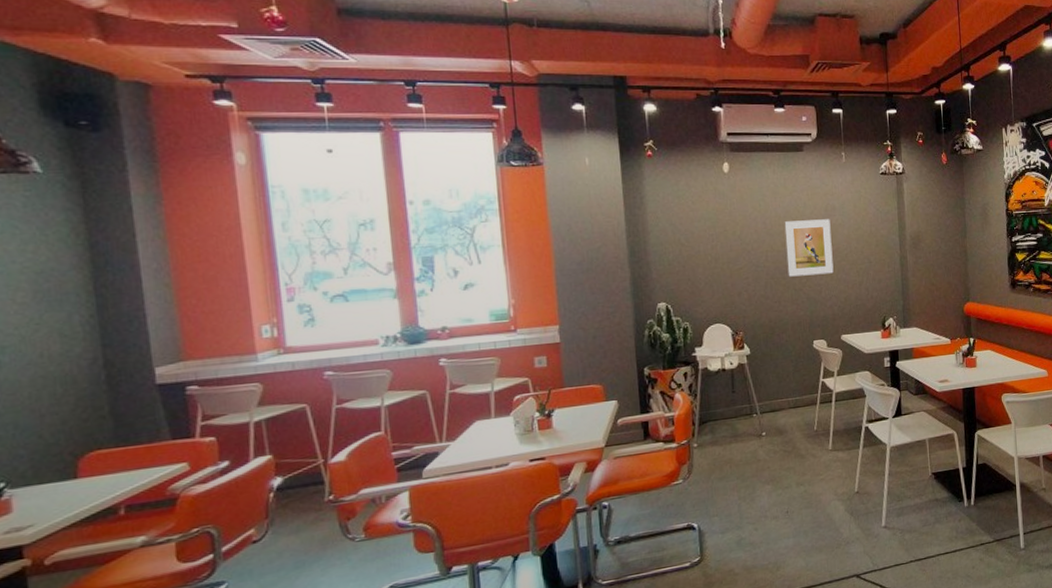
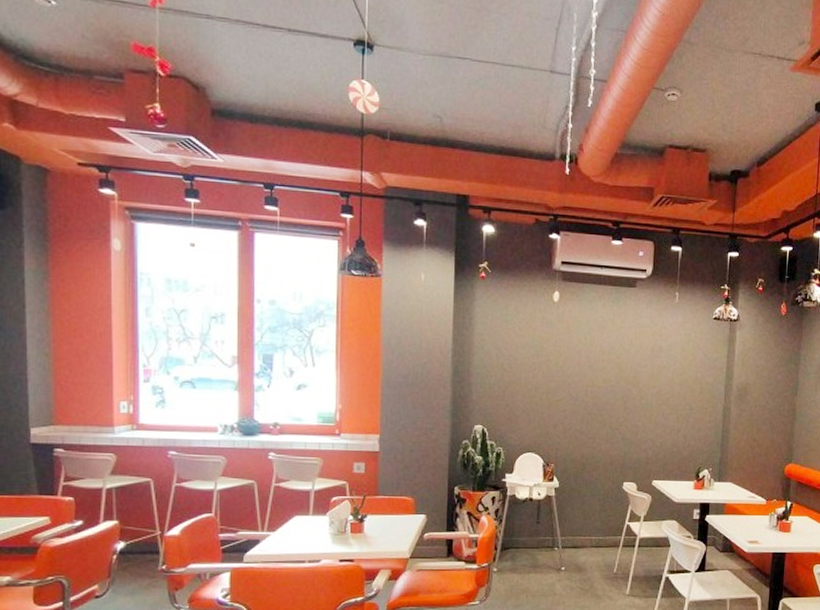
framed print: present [784,219,834,277] -> none [606,358,655,416]

